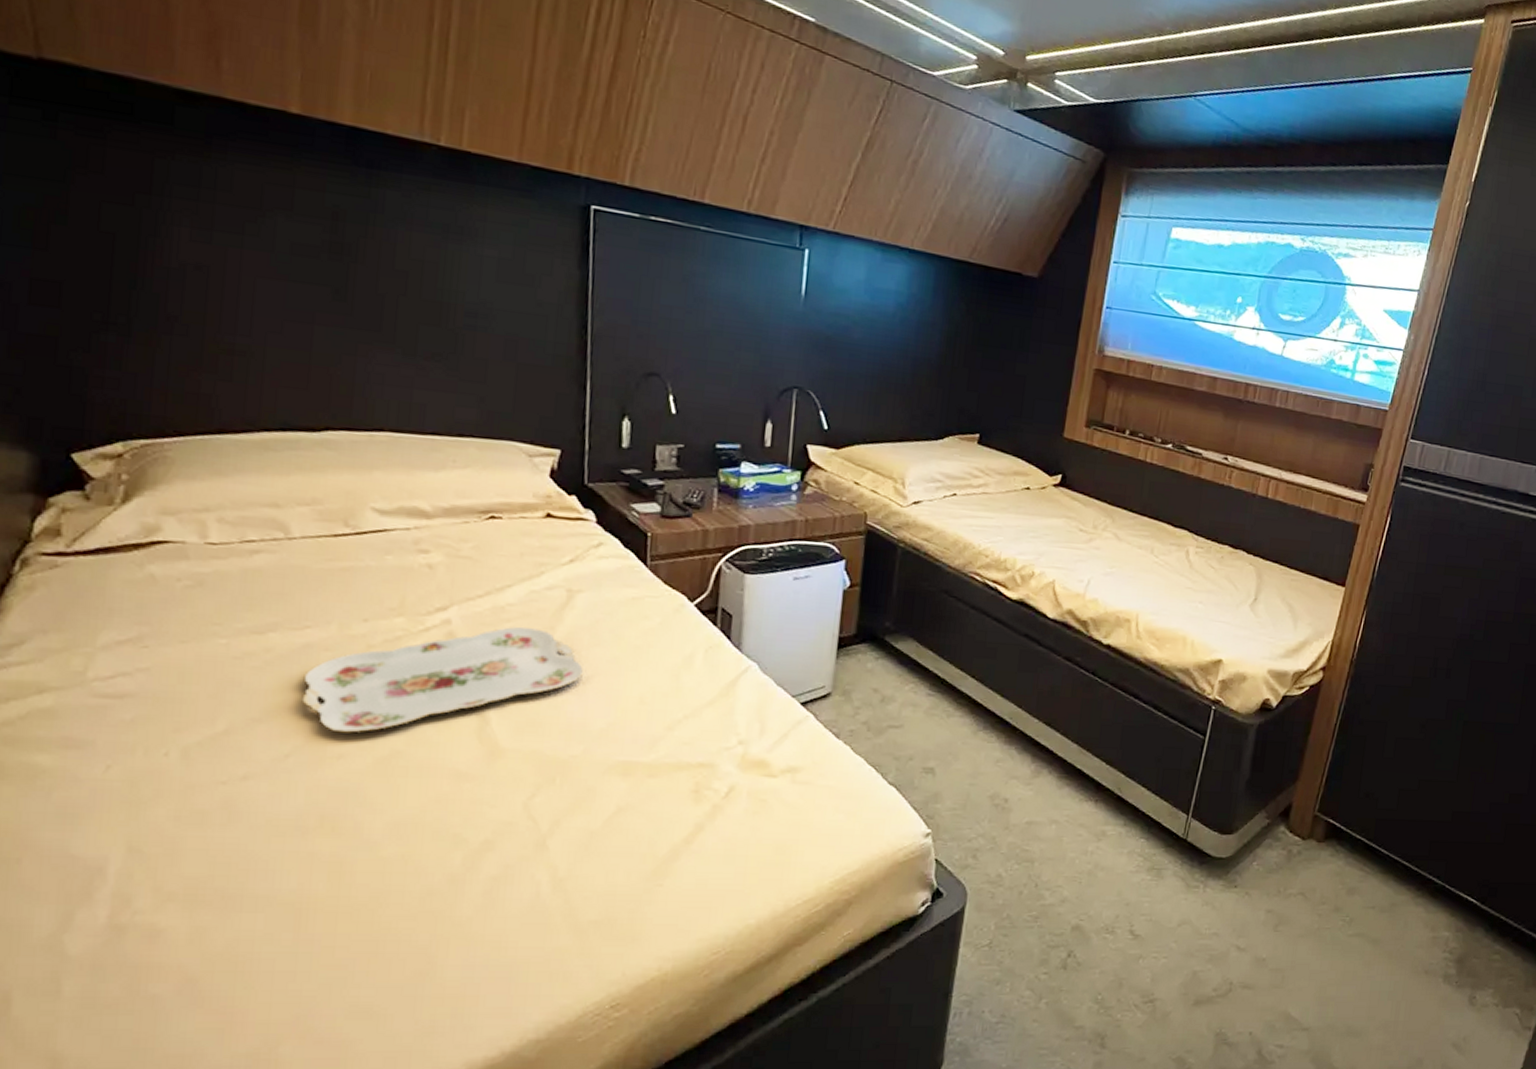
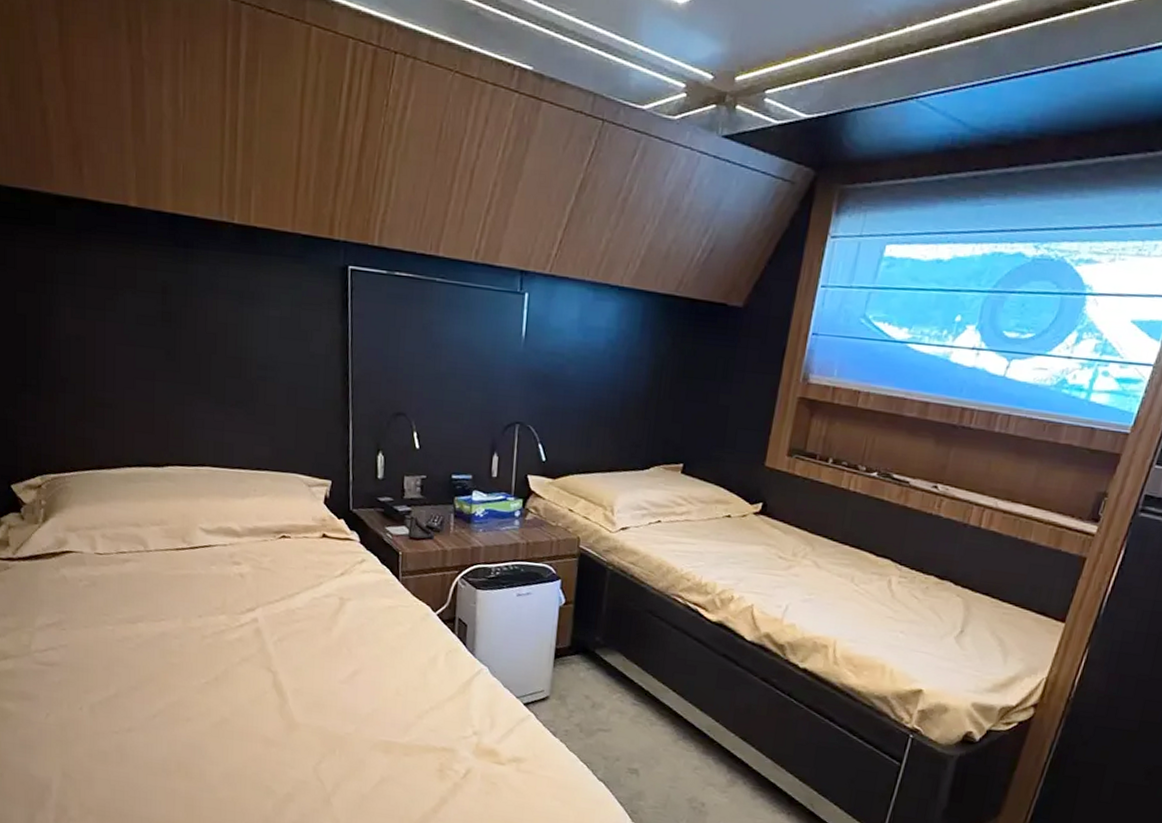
serving tray: present [301,627,583,733] -> none [161,626,353,703]

